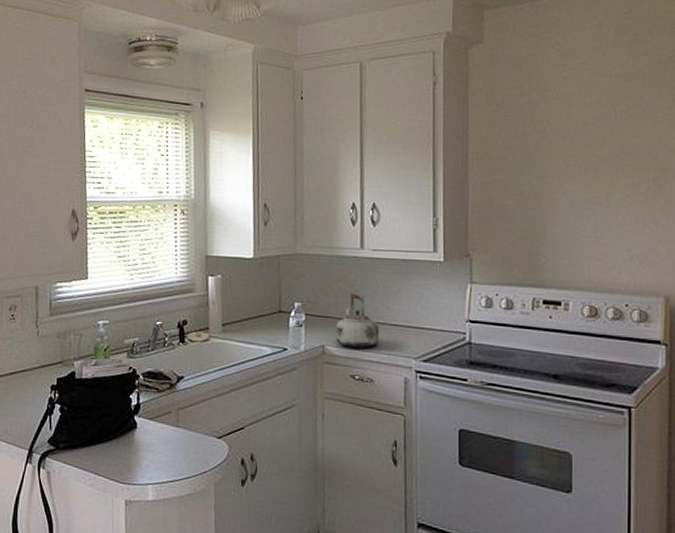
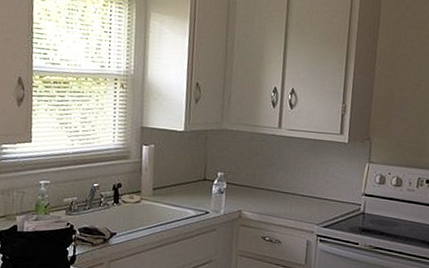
kettle: present [335,293,380,348] -> none [251,166,290,214]

